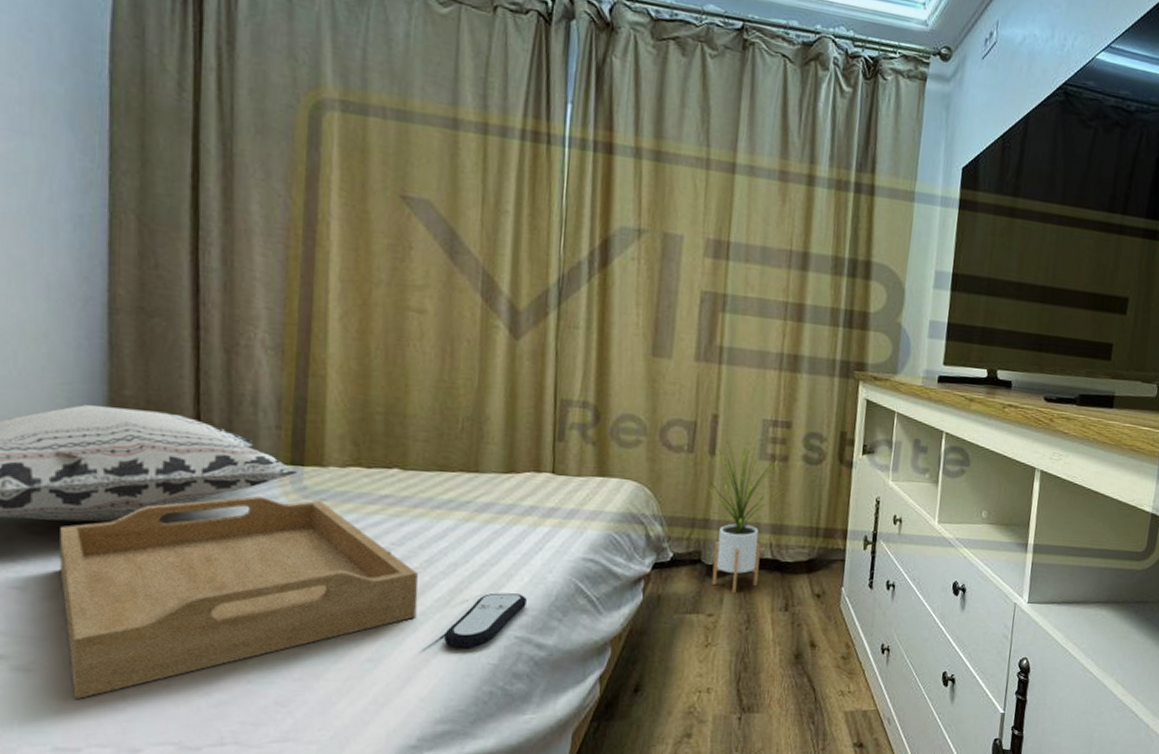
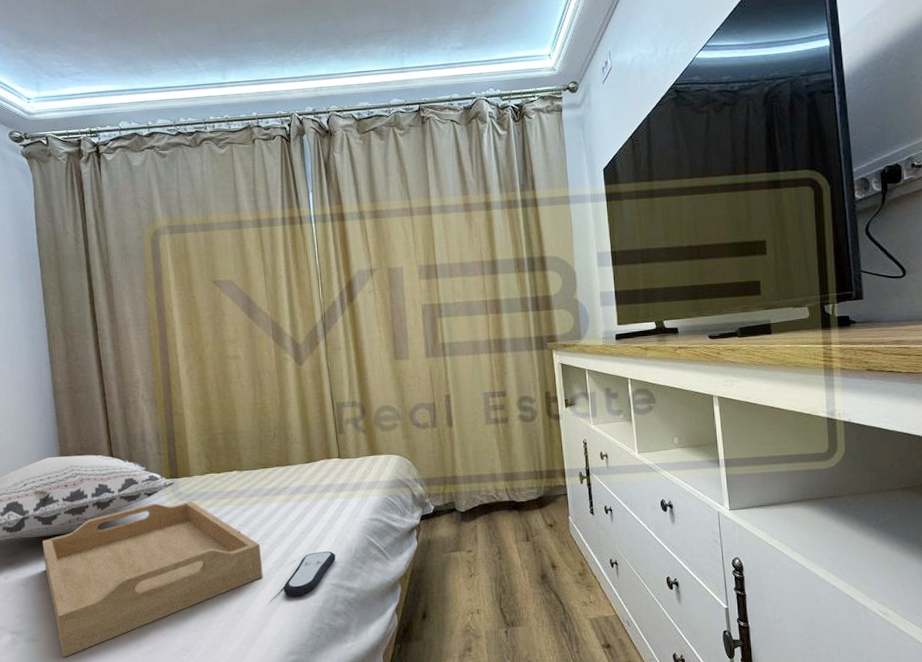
house plant: present [705,440,783,594] -> none [445,409,508,532]

